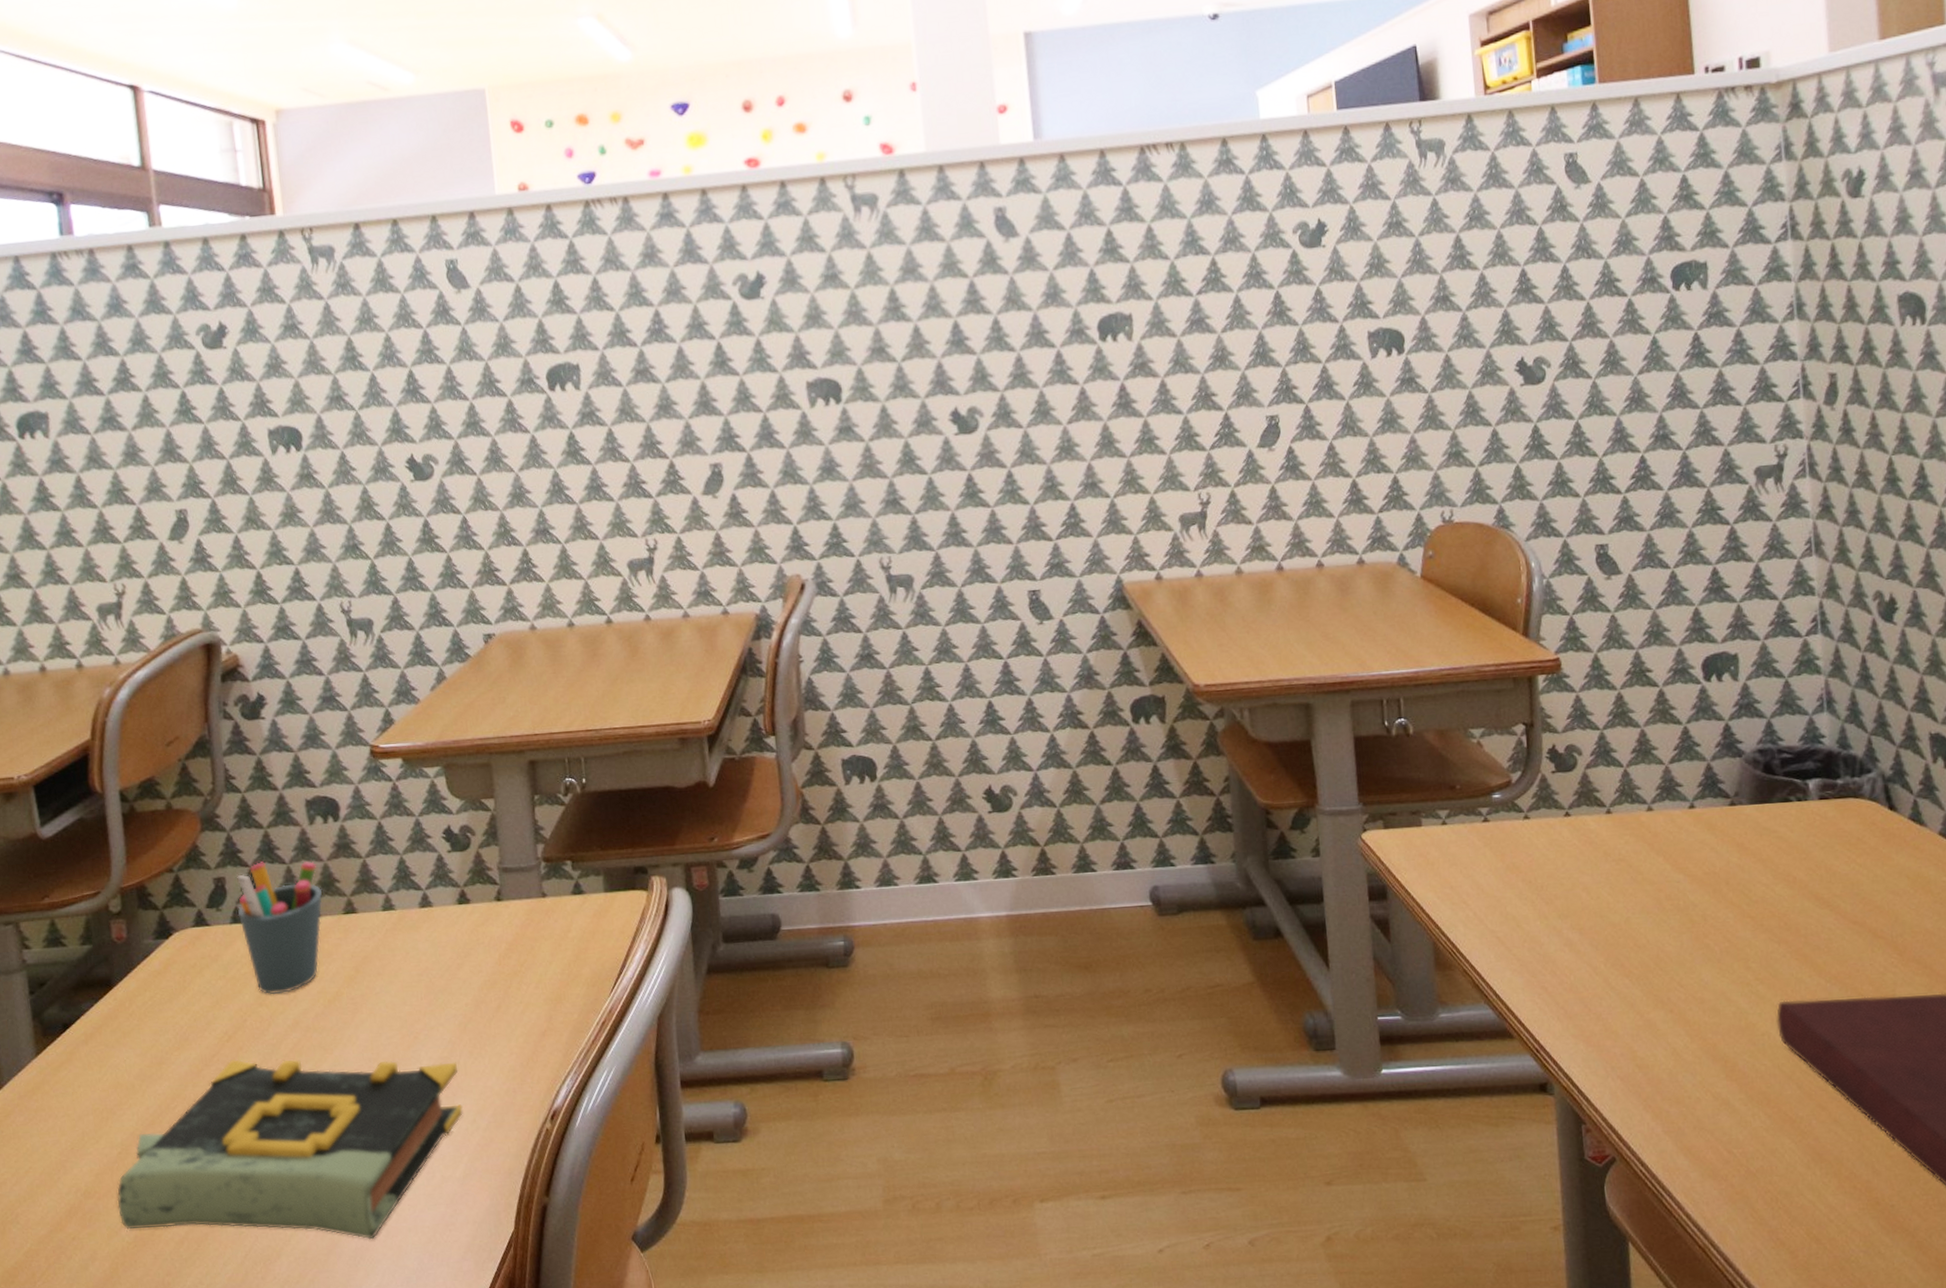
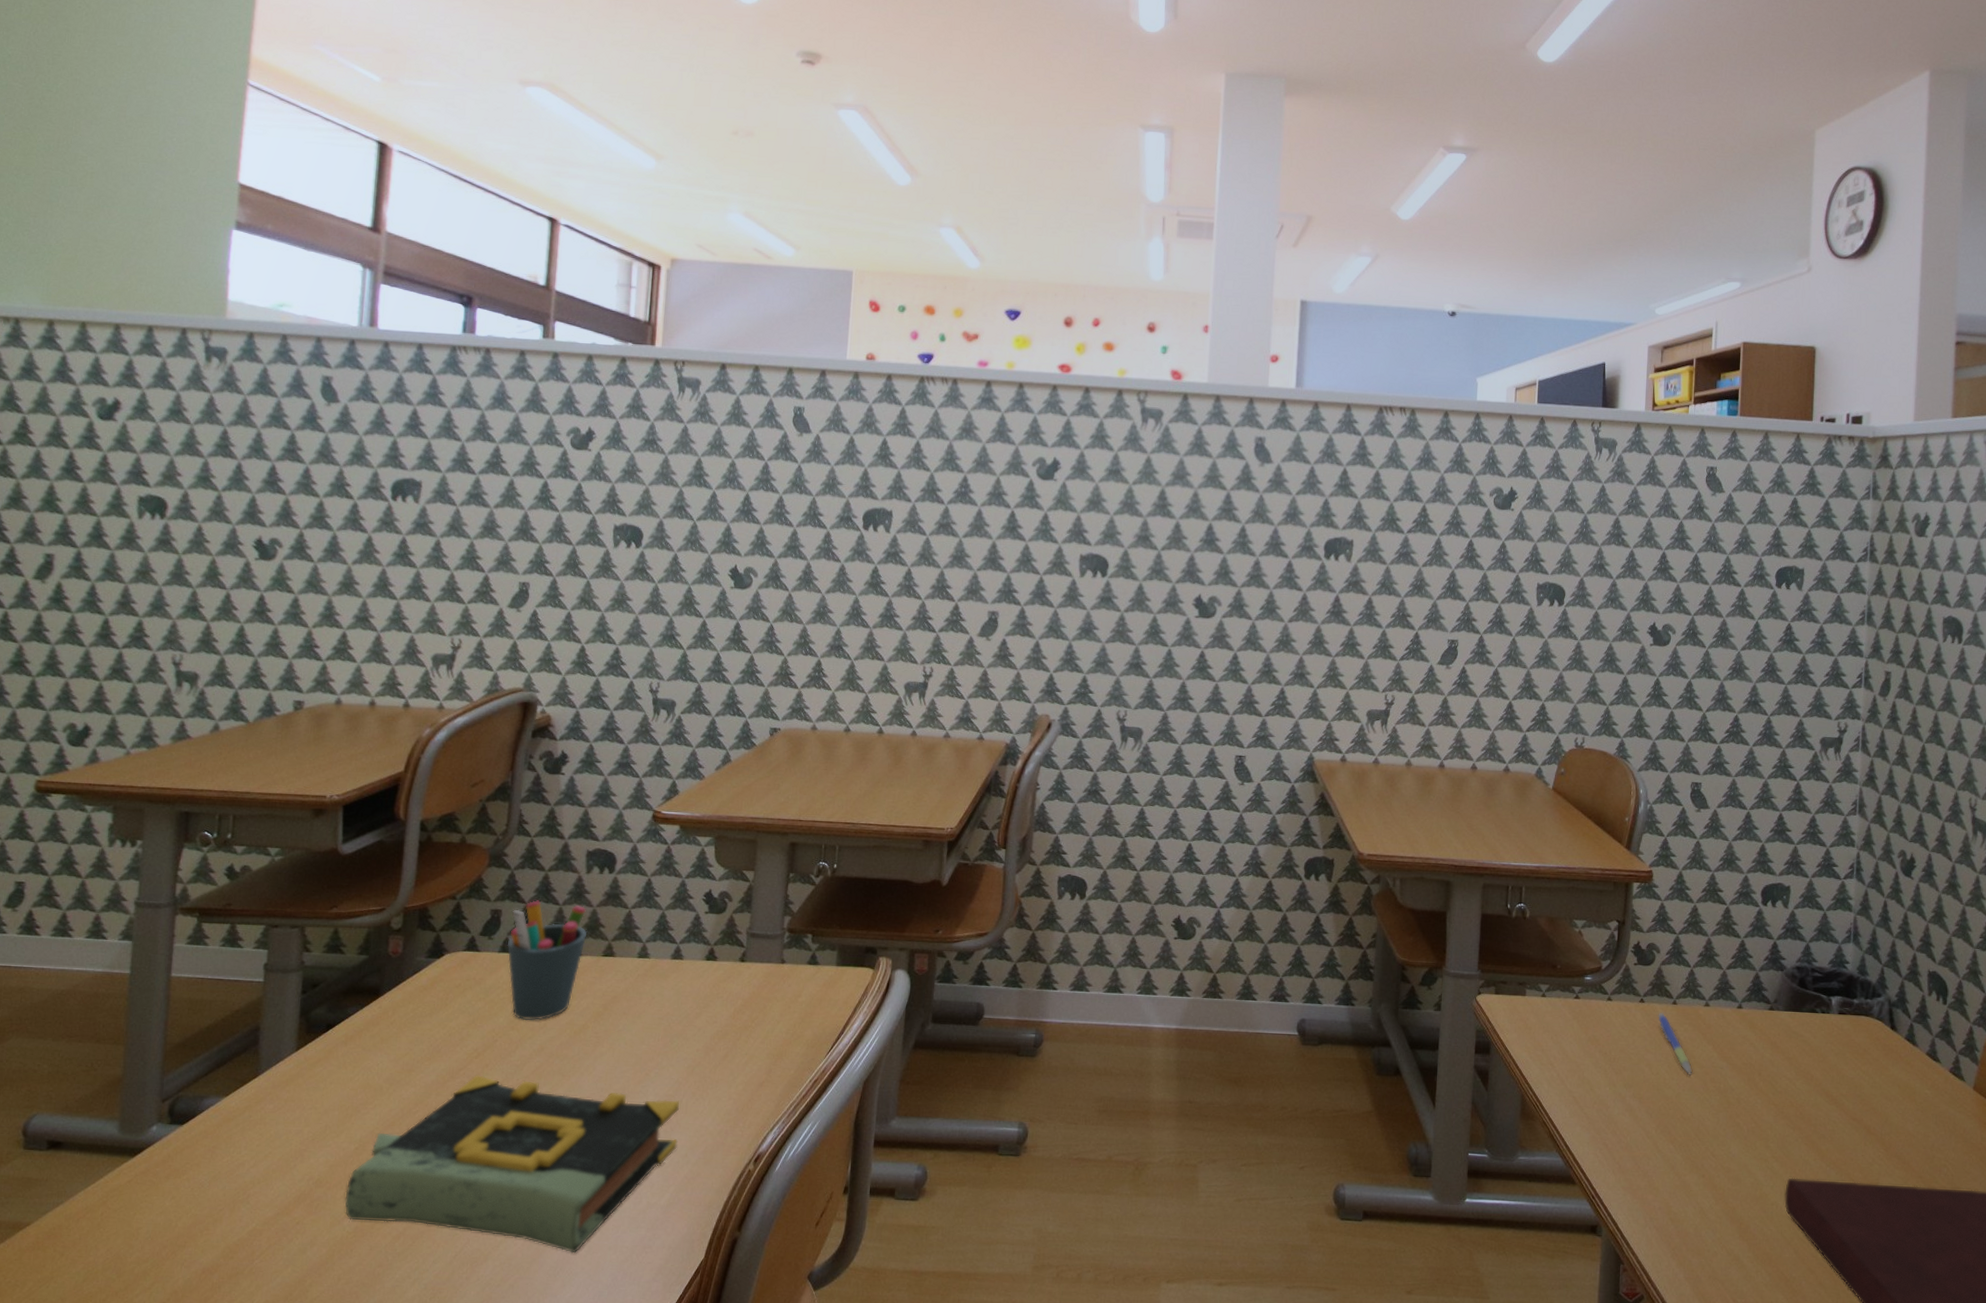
pen: none [1589,824,1642,895] -> present [1658,1012,1693,1075]

